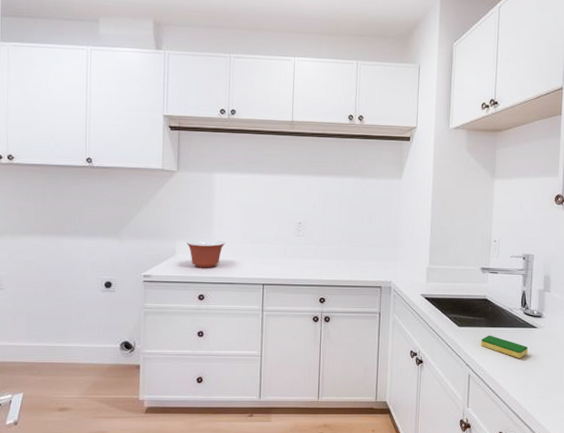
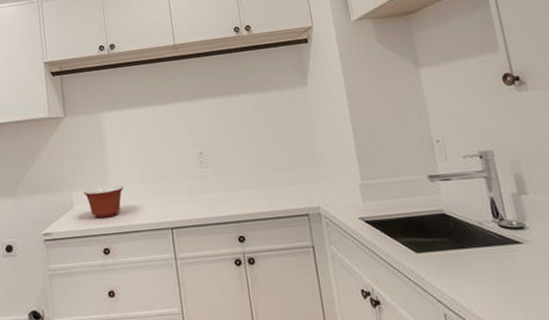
dish sponge: present [481,335,528,358] -> none [450,259,518,286]

